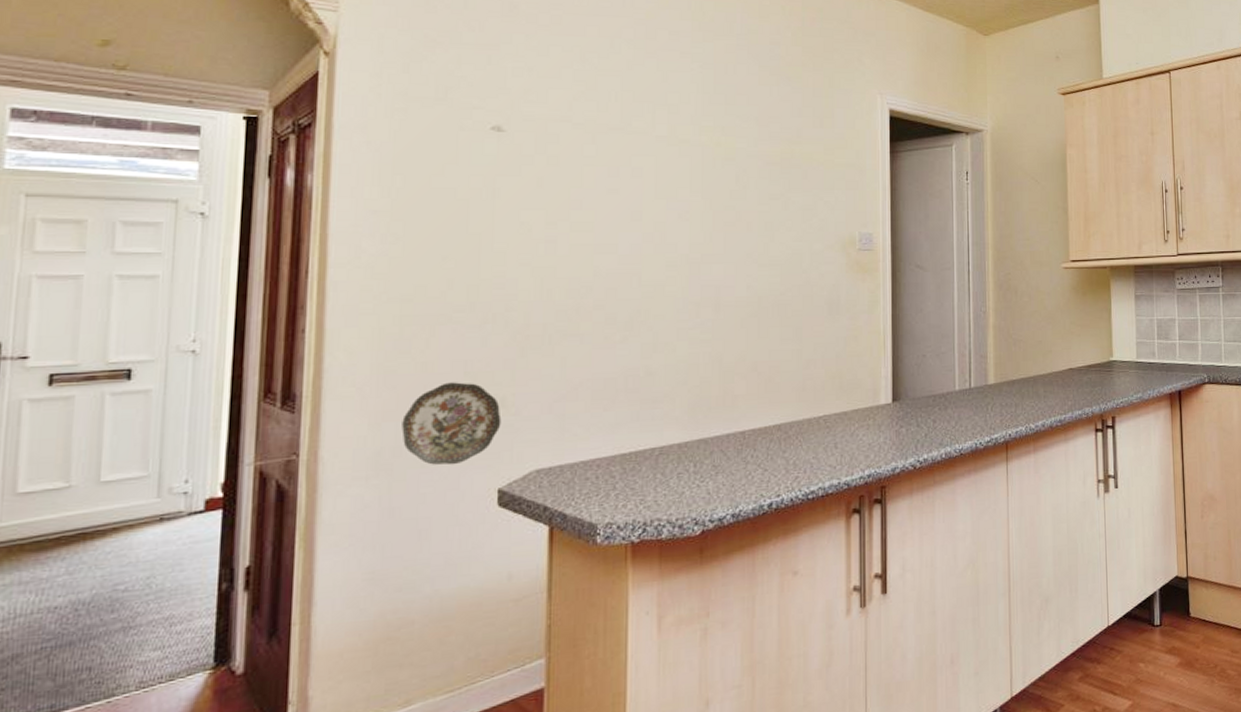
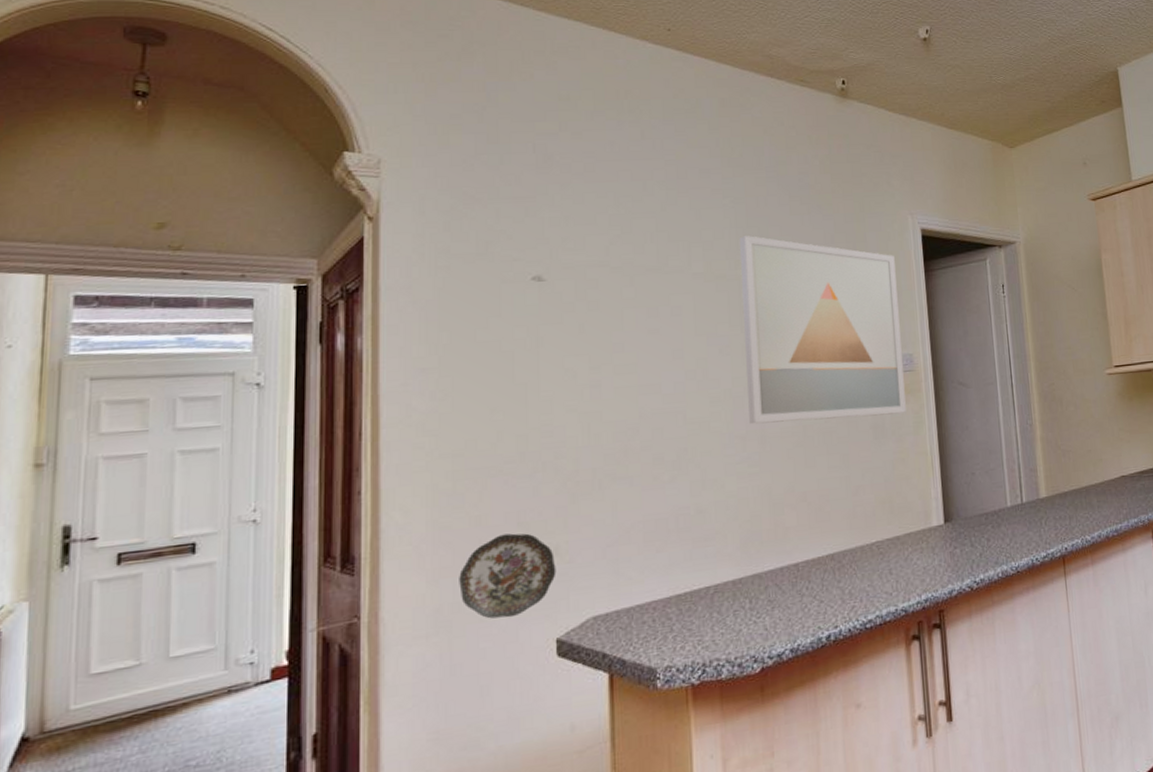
wall art: none [704,102,862,292] -> present [739,236,906,424]

